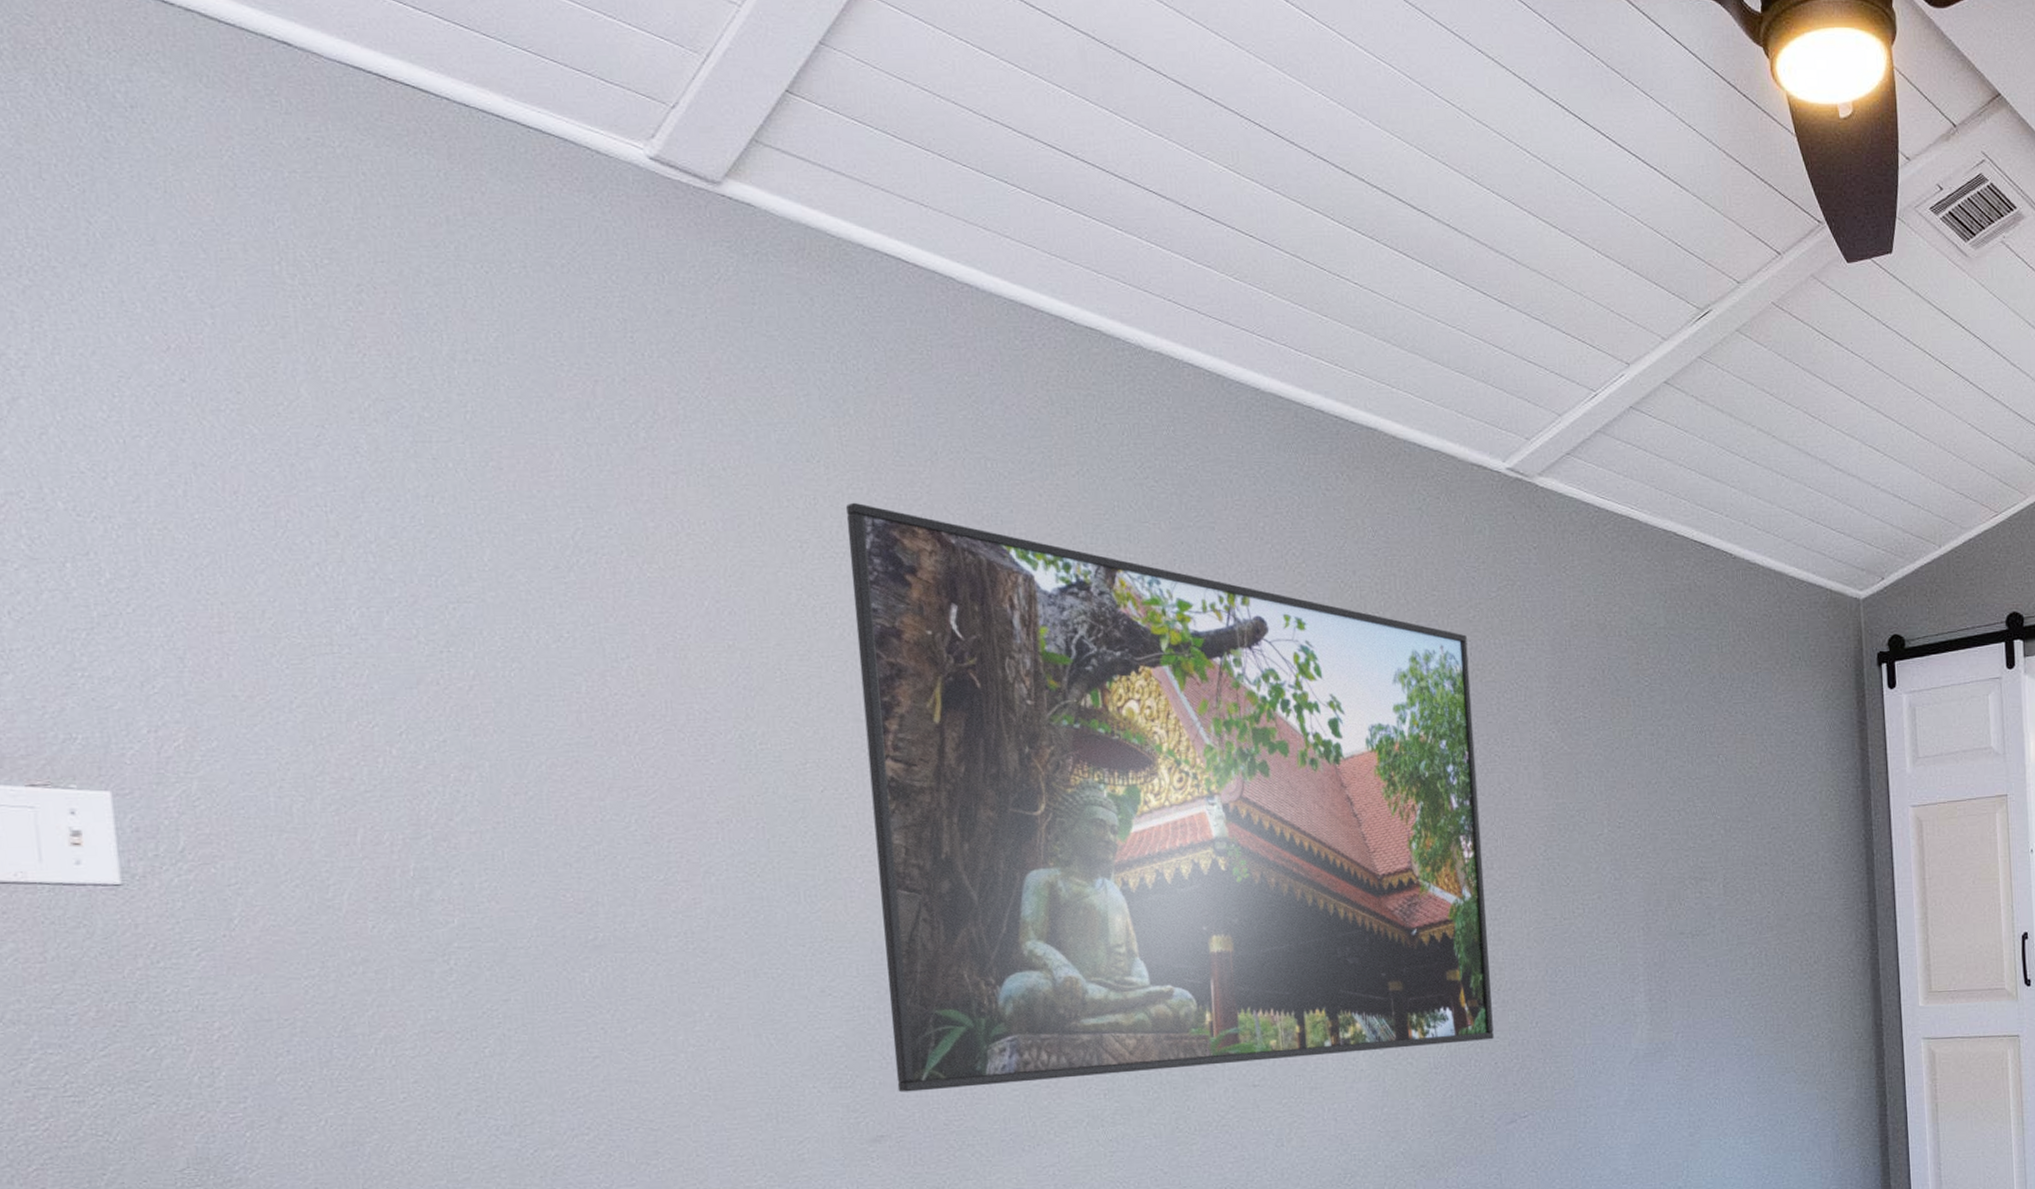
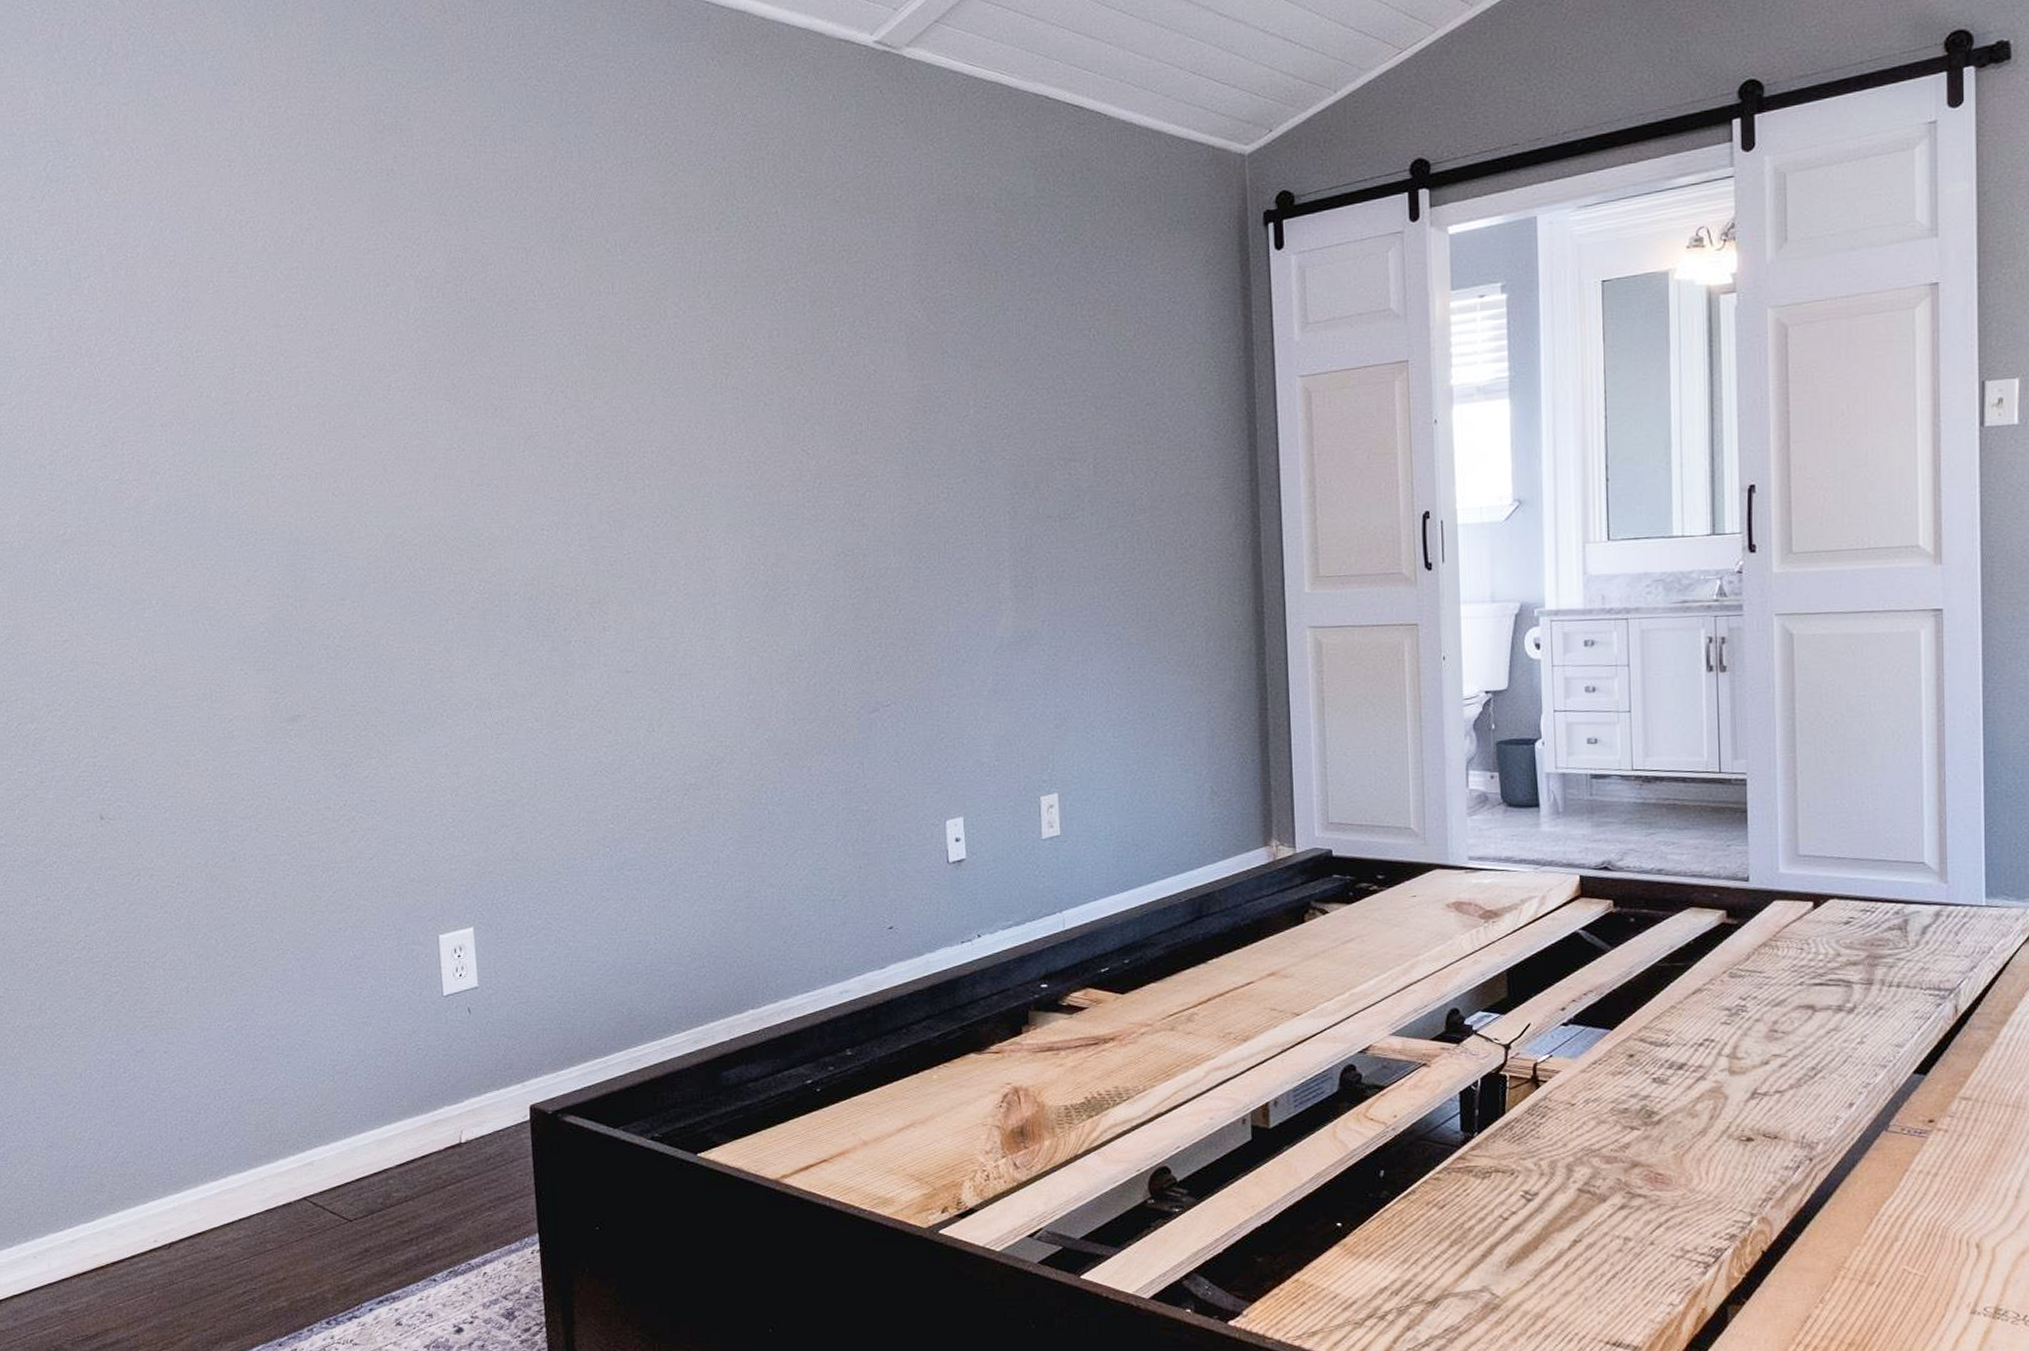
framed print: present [846,502,1494,1093] -> none [267,120,857,675]

